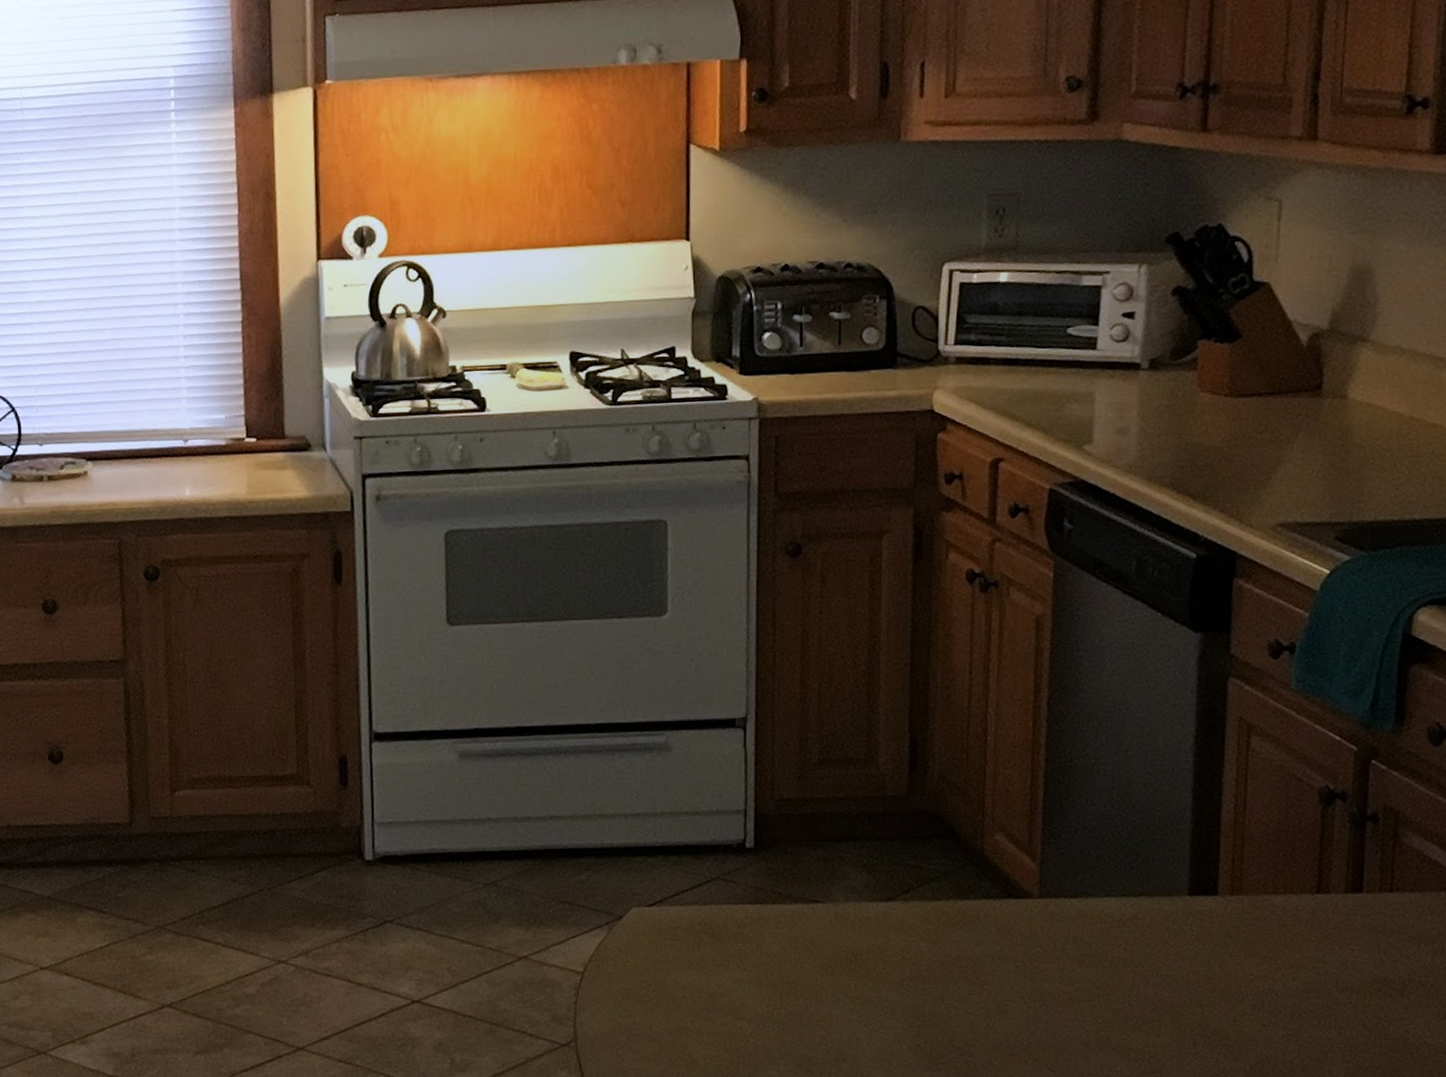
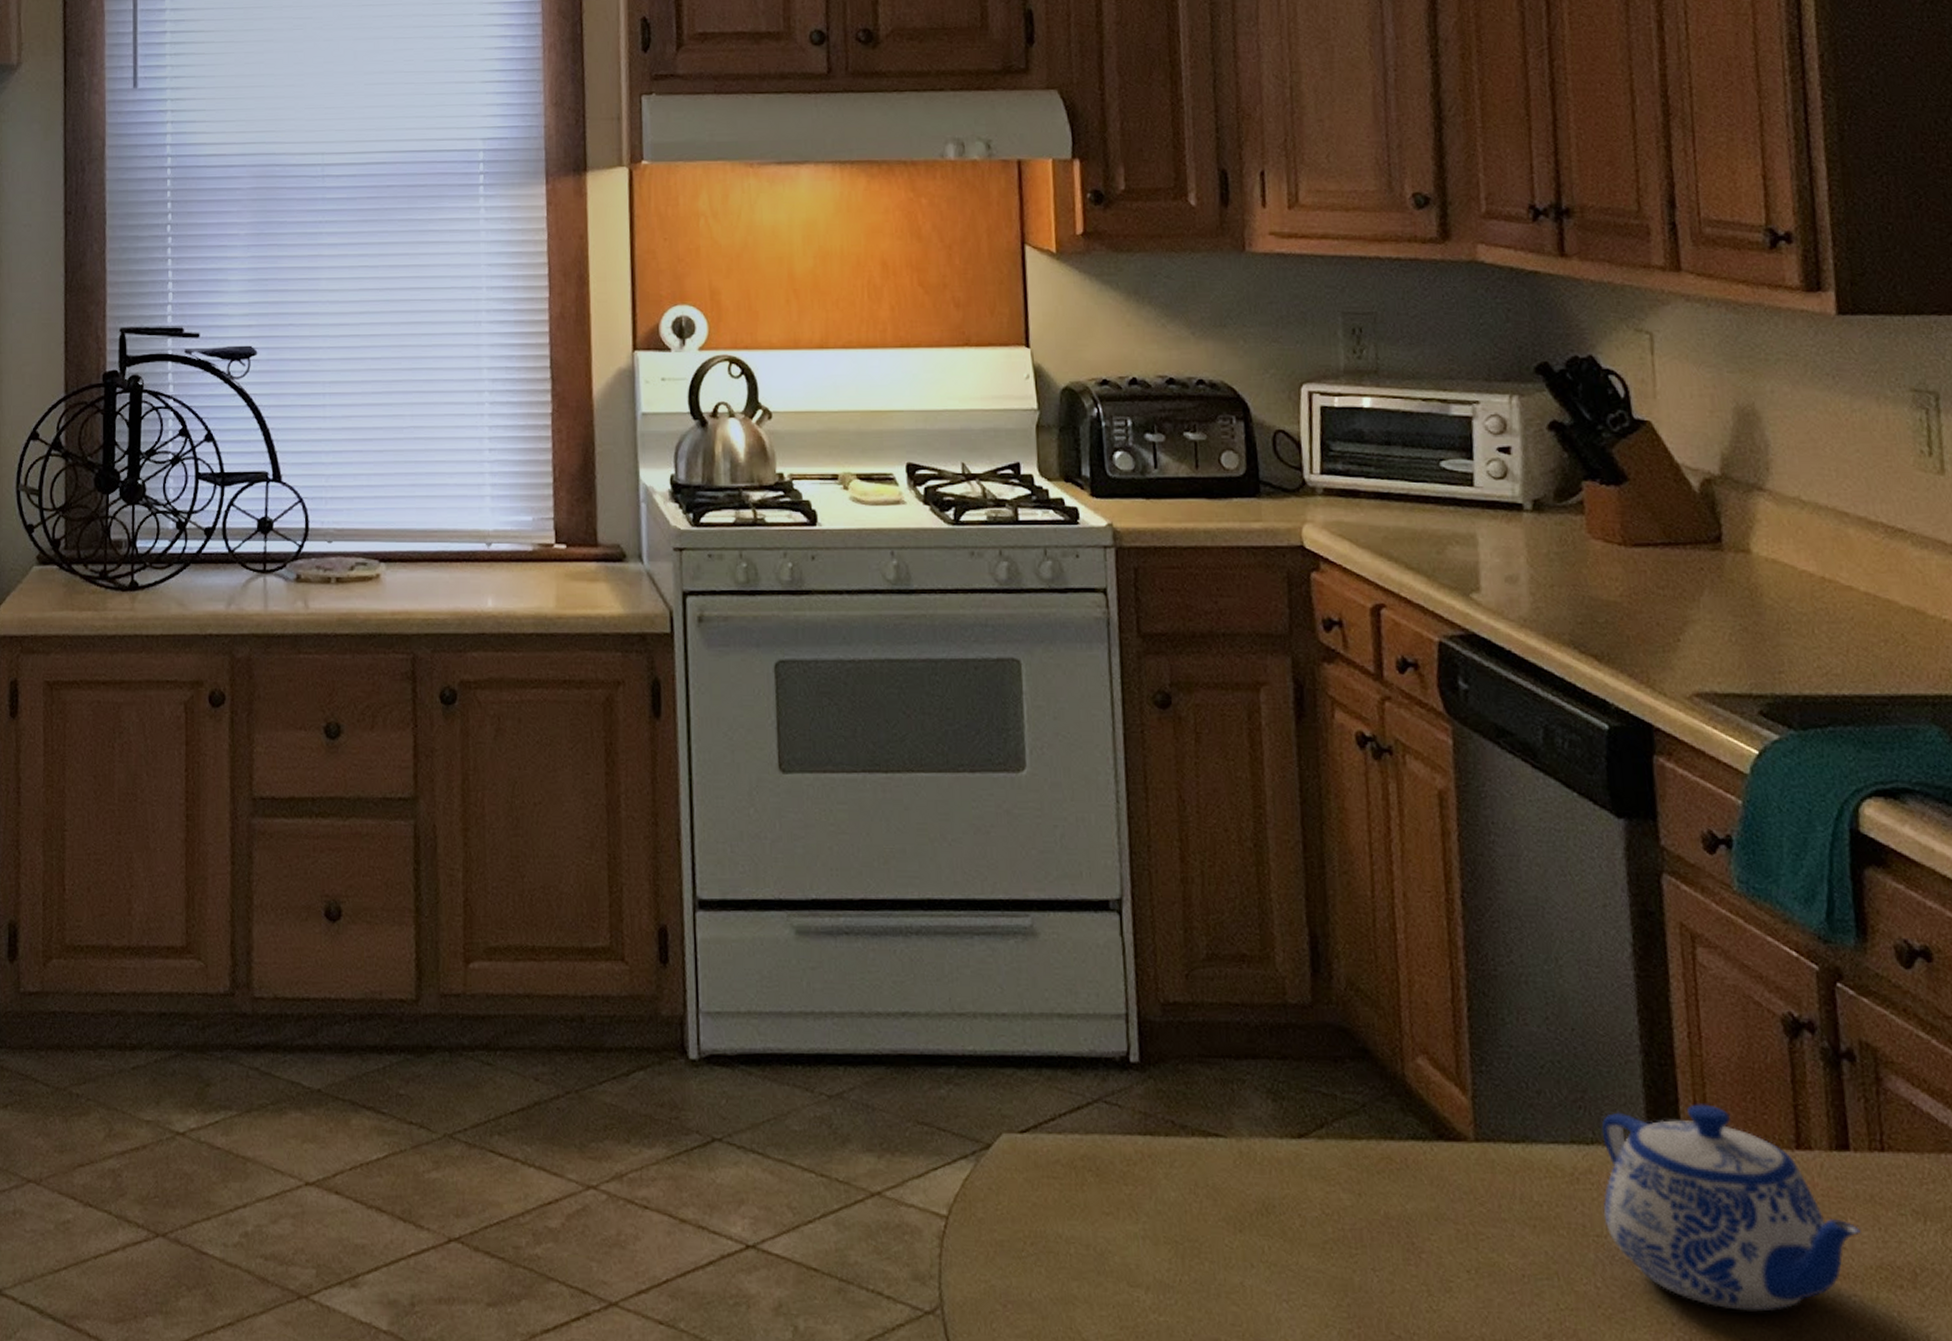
teapot: none [1143,861,1363,1018] -> present [1601,1104,1861,1312]

